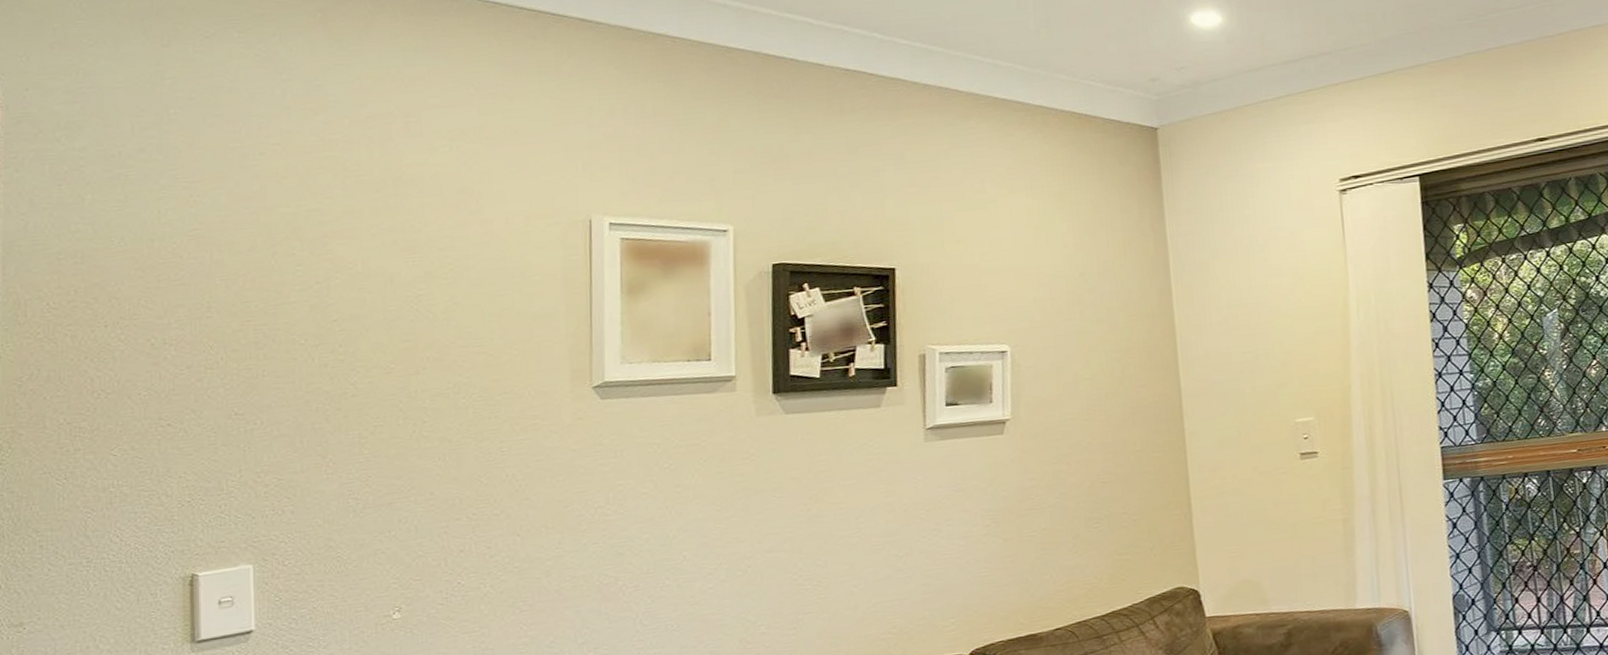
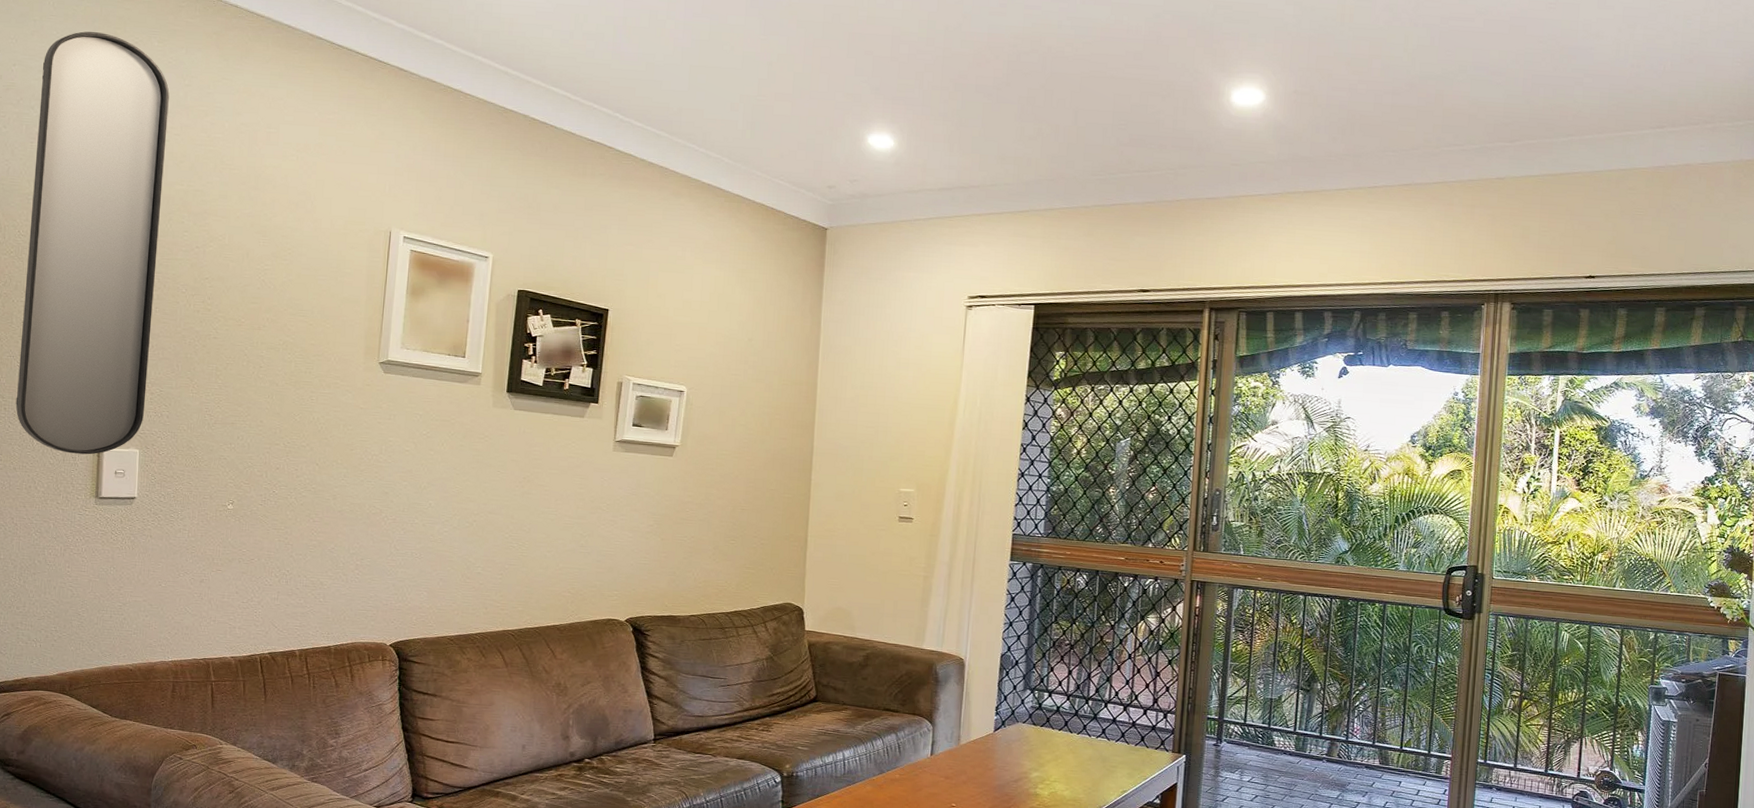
home mirror: none [57,31,261,590] -> present [15,31,170,455]

